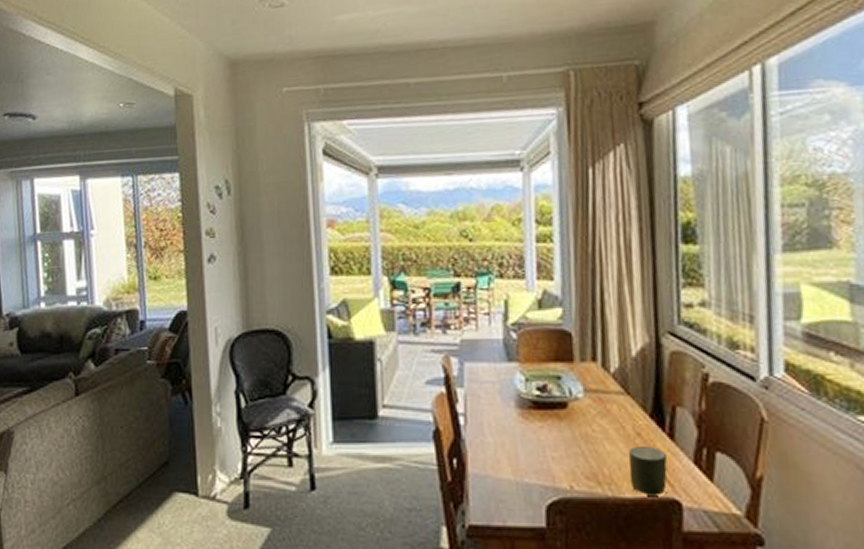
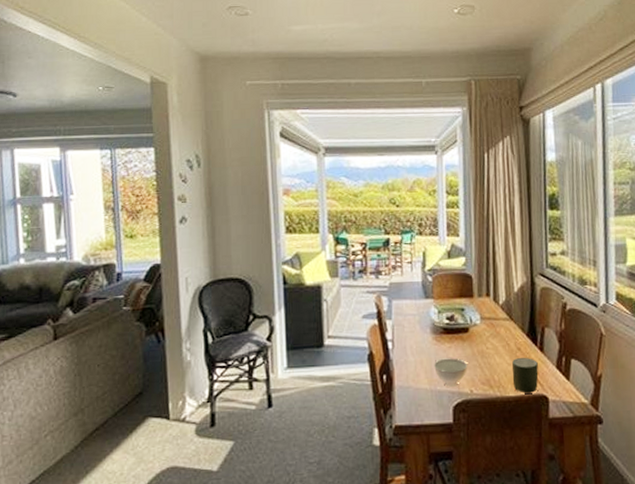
bowl: none [520,441,567,480] -> present [434,358,468,387]

